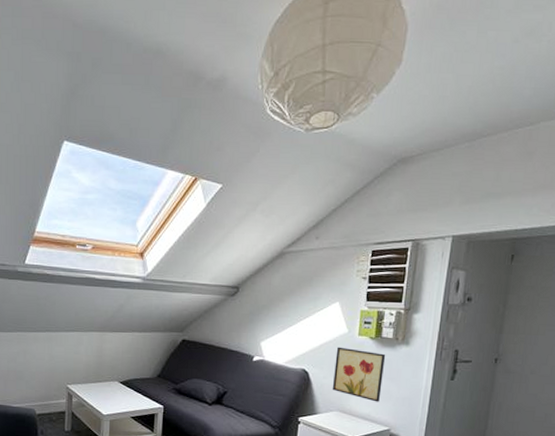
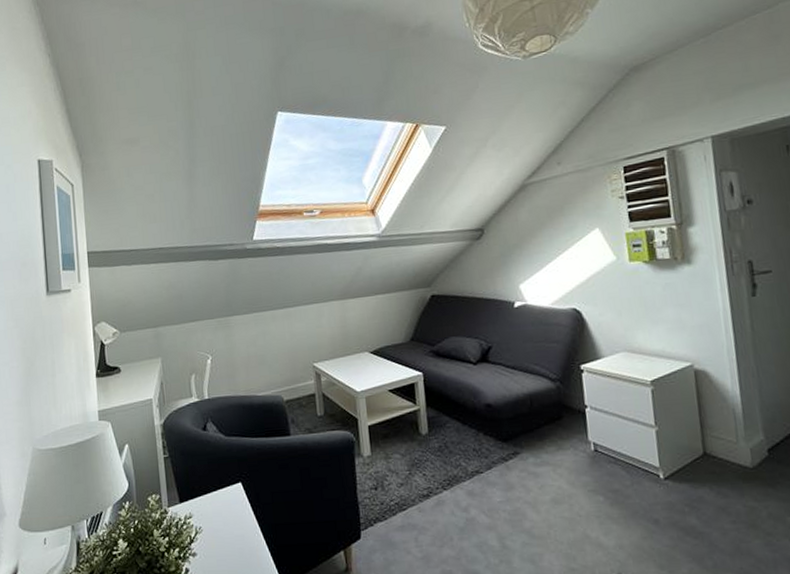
wall art: present [332,347,386,402] -> none [607,277,672,335]

